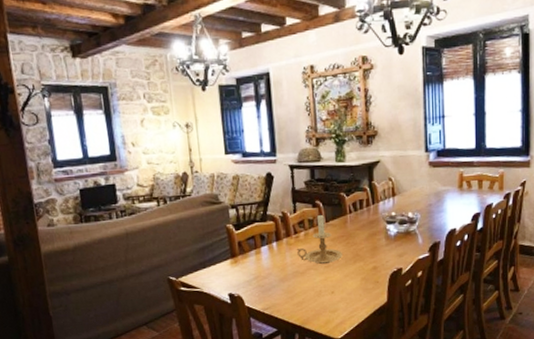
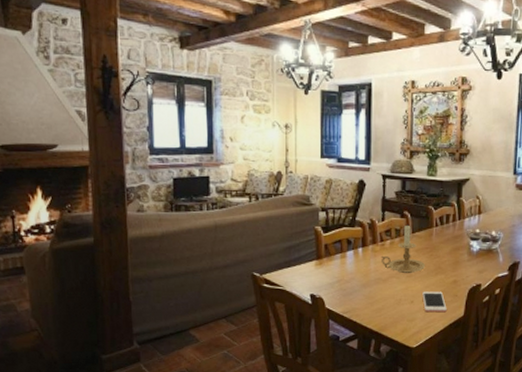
cell phone: none [342,279,369,301] -> present [422,291,447,312]

